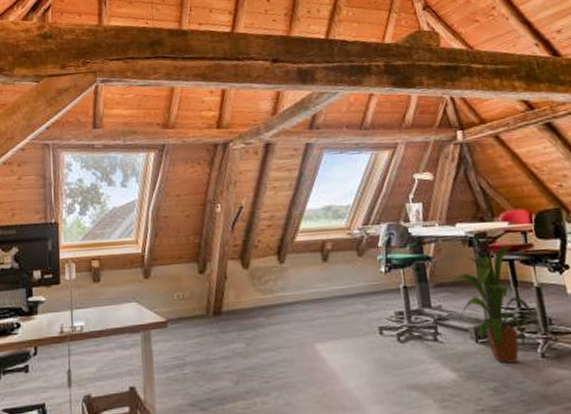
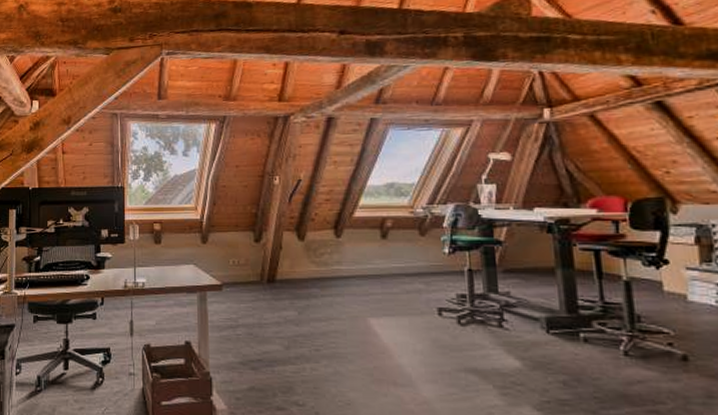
house plant: present [445,244,539,364] -> none [515,233,625,358]

